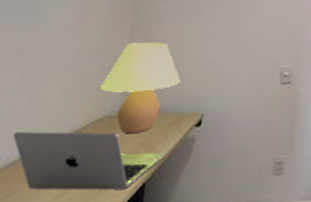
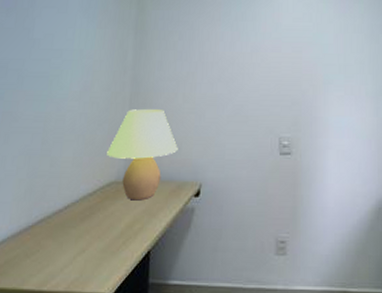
laptop: present [13,131,166,190] -> none [39,193,168,256]

